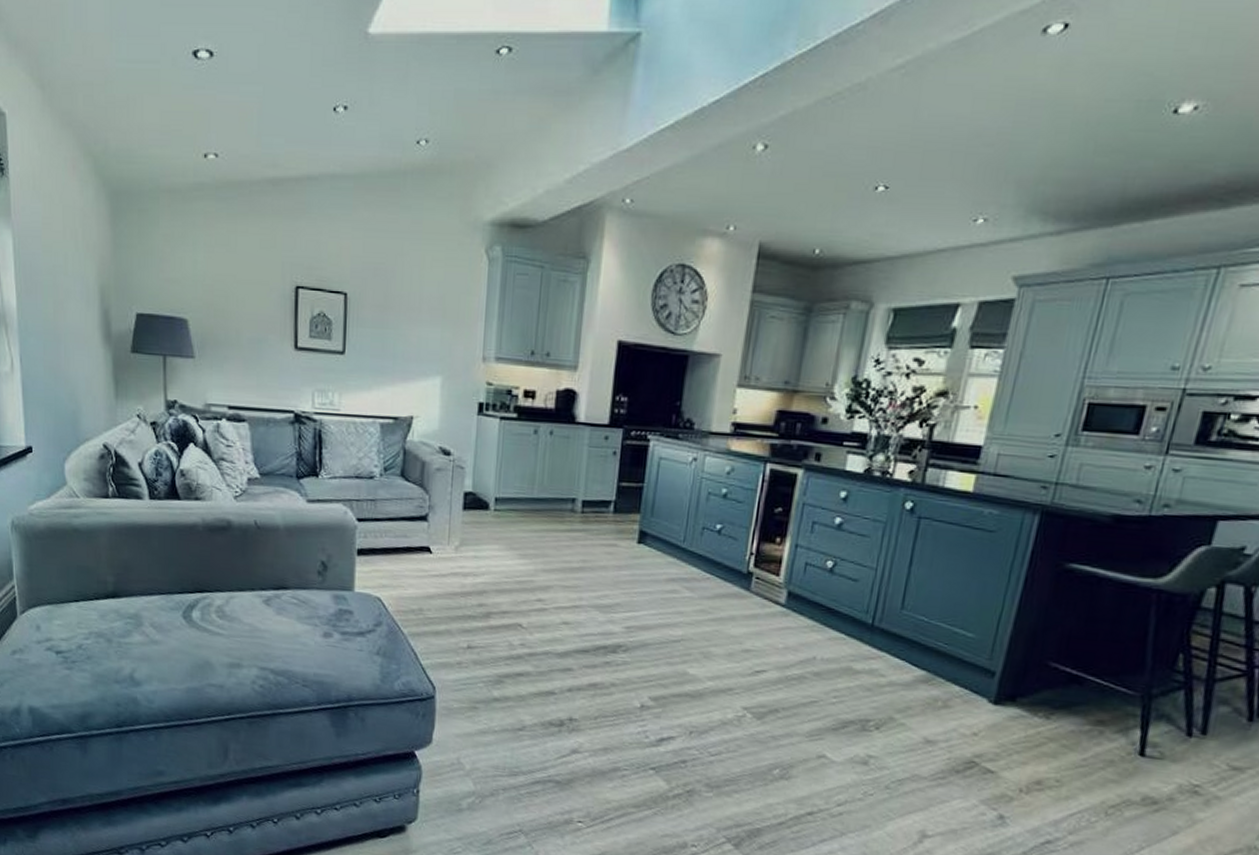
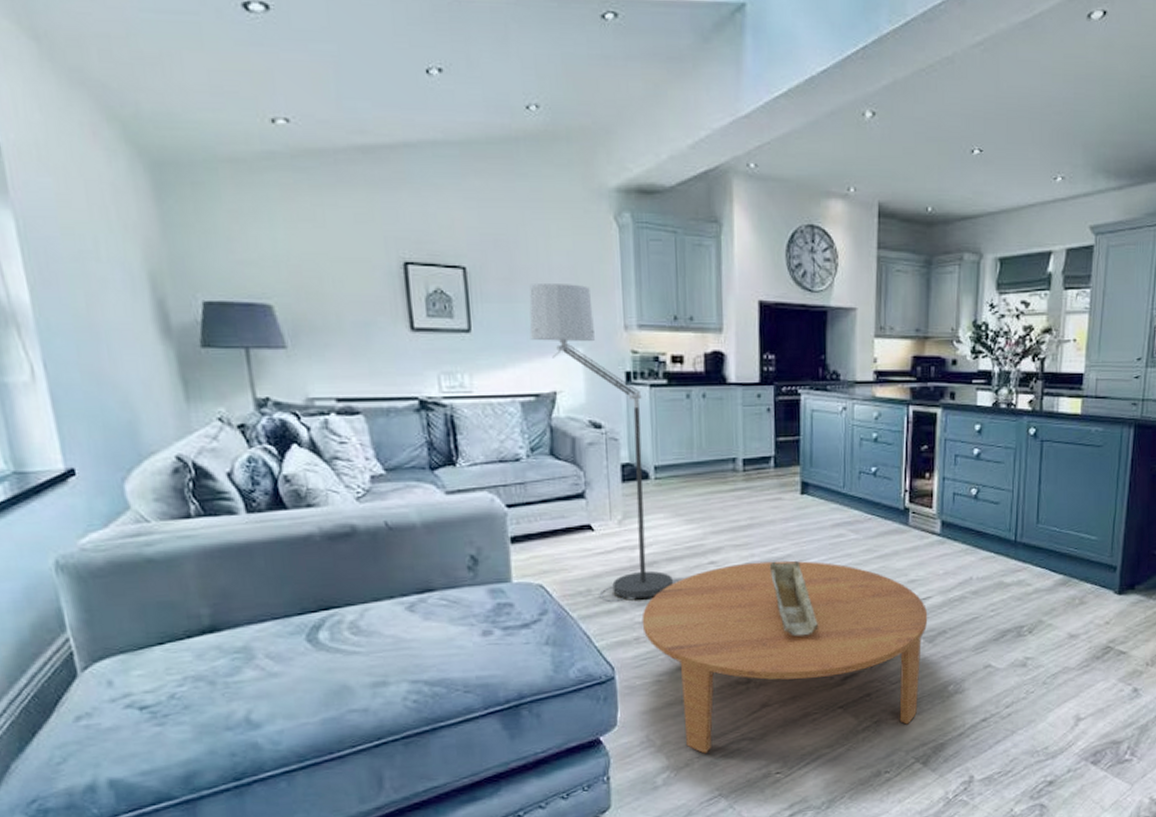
floor lamp: none [395,312,500,627] -> present [529,284,673,602]
coffee table: none [465,605,760,801] -> present [641,560,928,754]
decorative bowl: none [596,608,640,689] -> present [769,560,818,637]

